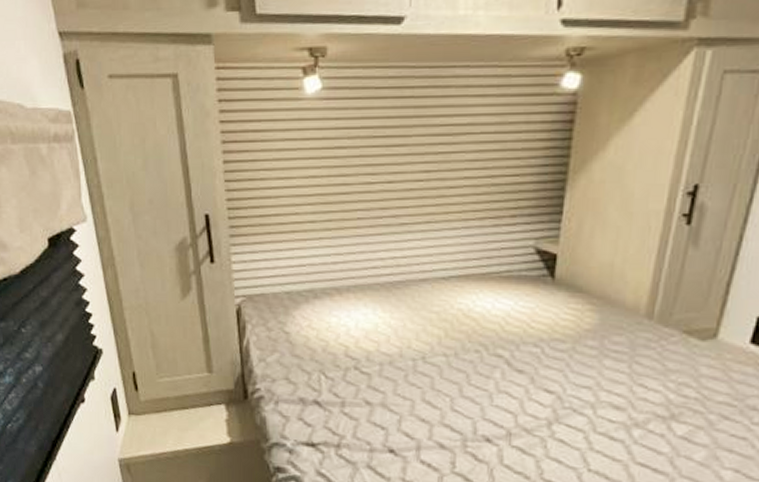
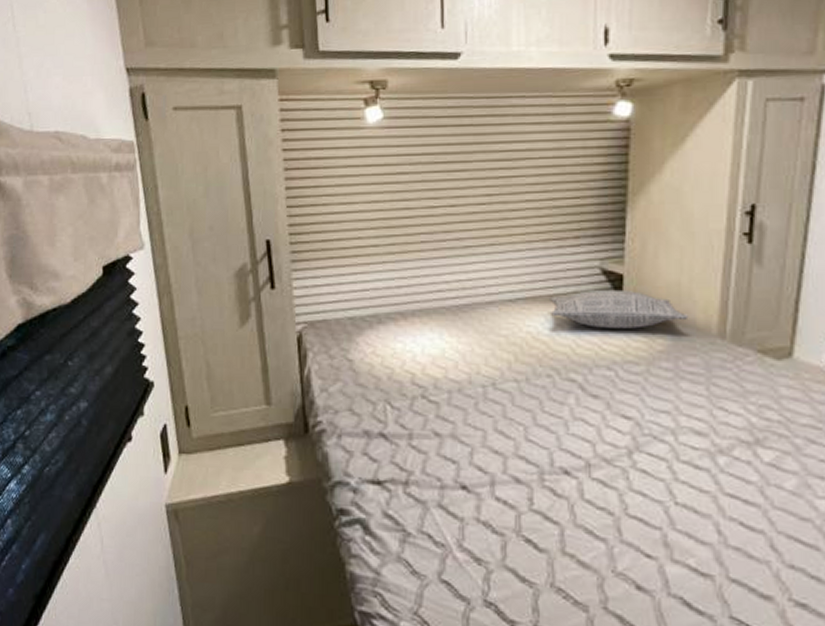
pillow: none [482,268,619,308] -> present [549,289,689,329]

